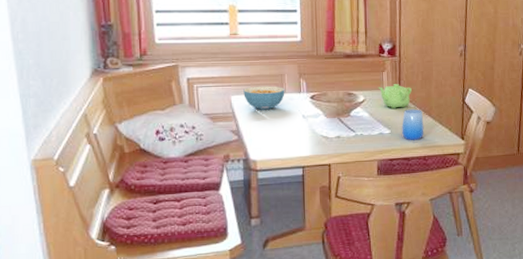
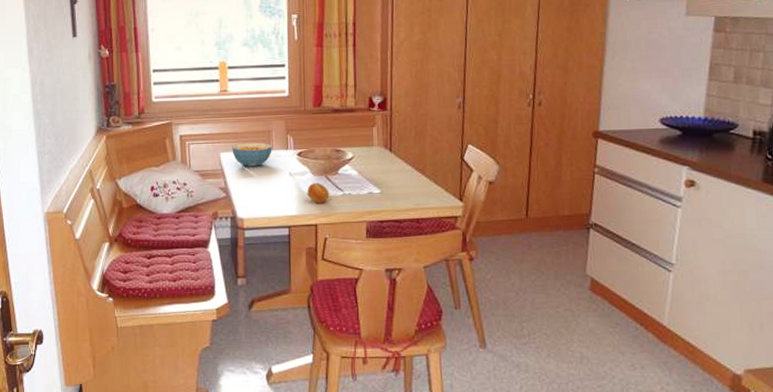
fruit: none [320,124,342,145] -> present [307,182,329,204]
teapot: present [377,84,412,110] -> none [366,140,404,167]
cup: present [402,109,424,141] -> none [393,167,418,202]

